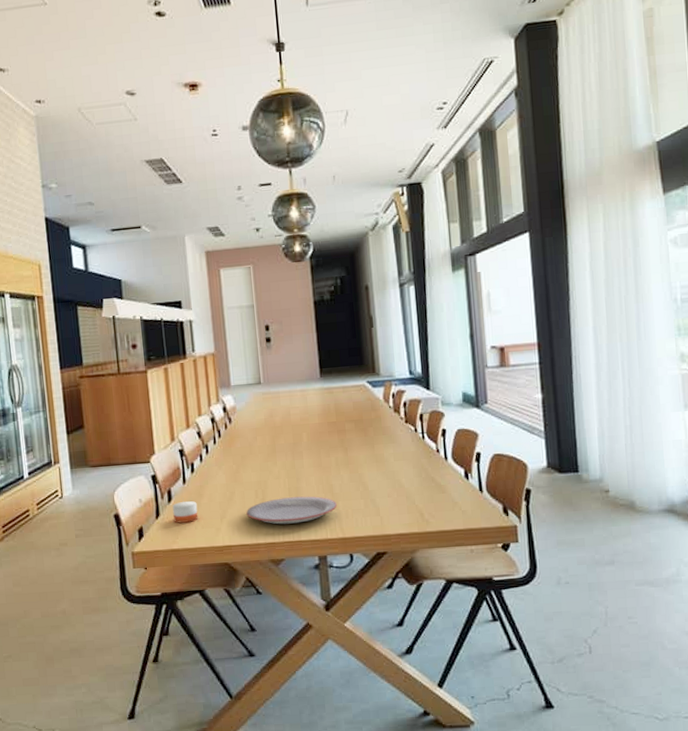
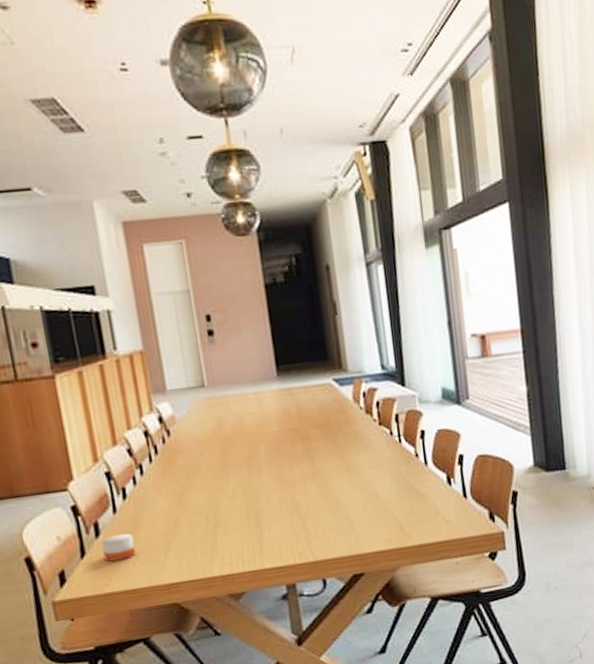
plate: present [246,496,338,525] -> none [195,516,306,553]

